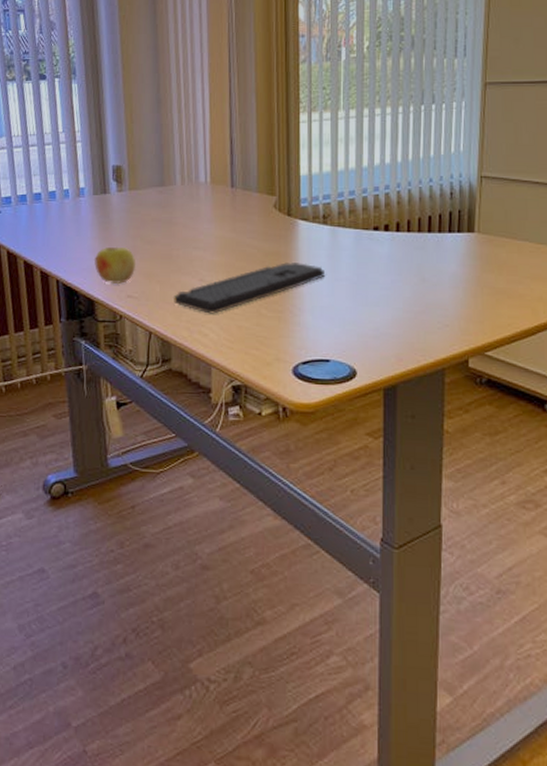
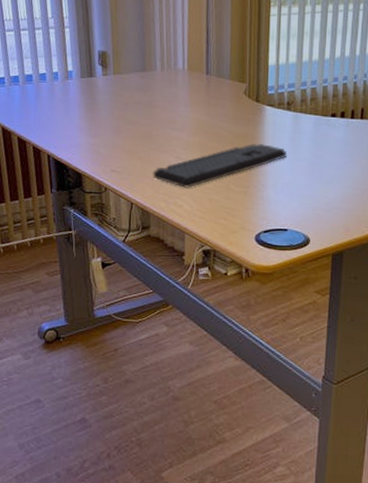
apple: present [93,246,136,285] -> none [81,126,120,160]

